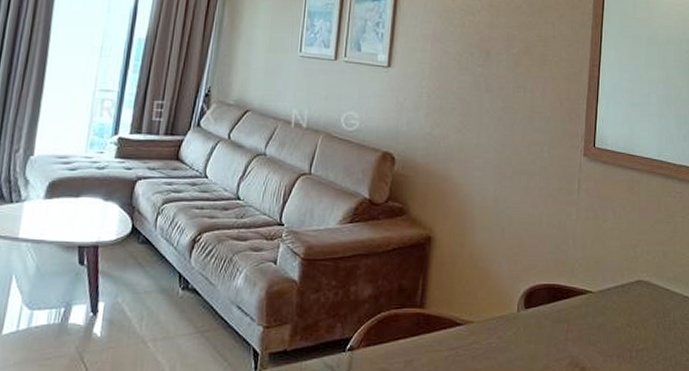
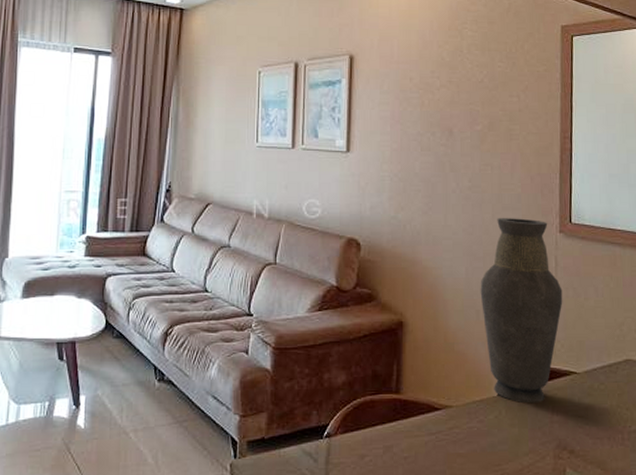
vase: none [506,139,583,321] -> present [480,218,563,404]

